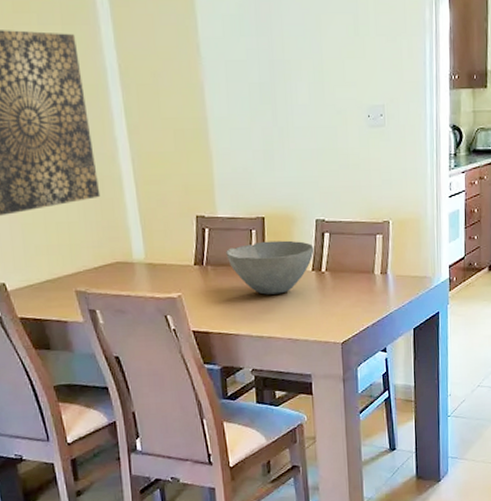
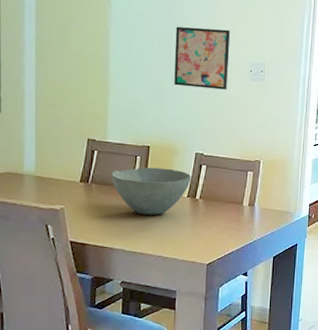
wall art: none [277,69,344,143] -> present [174,26,231,90]

